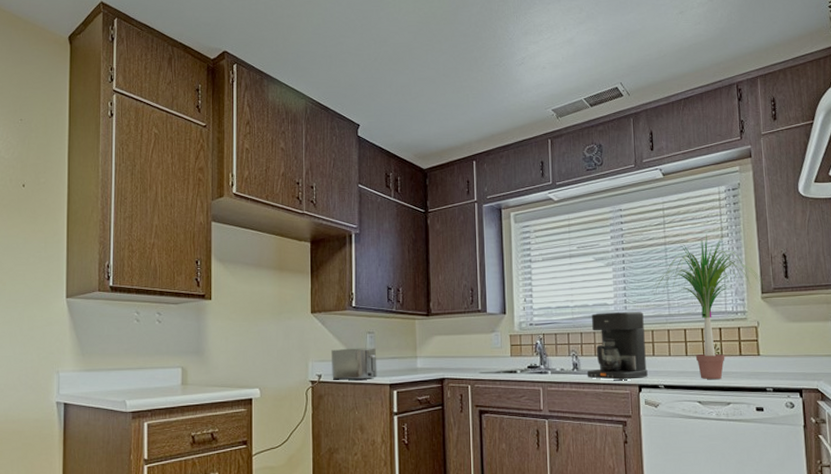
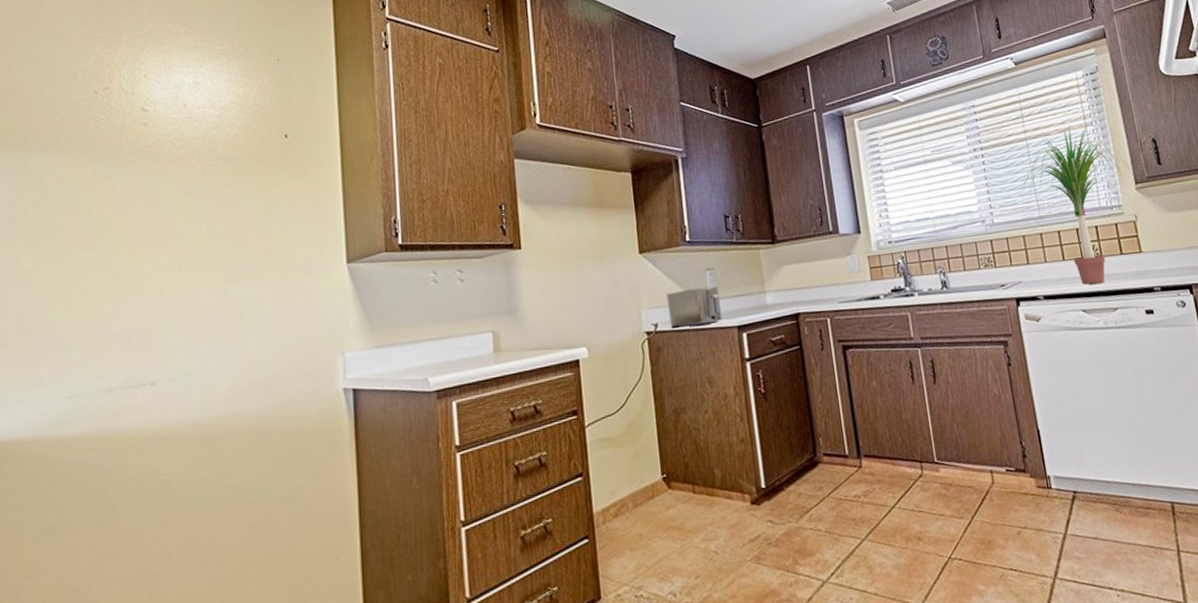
coffee maker: present [586,311,648,381] -> none [955,215,1025,297]

